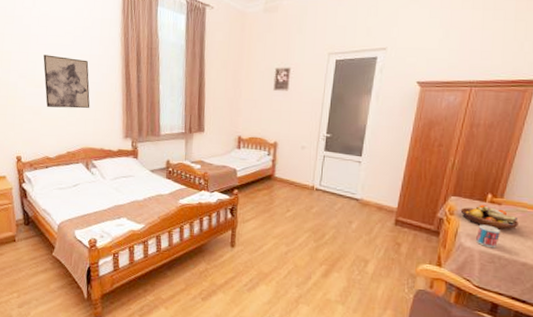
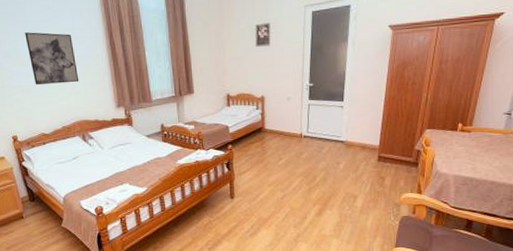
fruit bowl: present [460,205,518,230] -> none [435,134,486,155]
mug: present [476,224,500,248] -> none [450,151,471,172]

